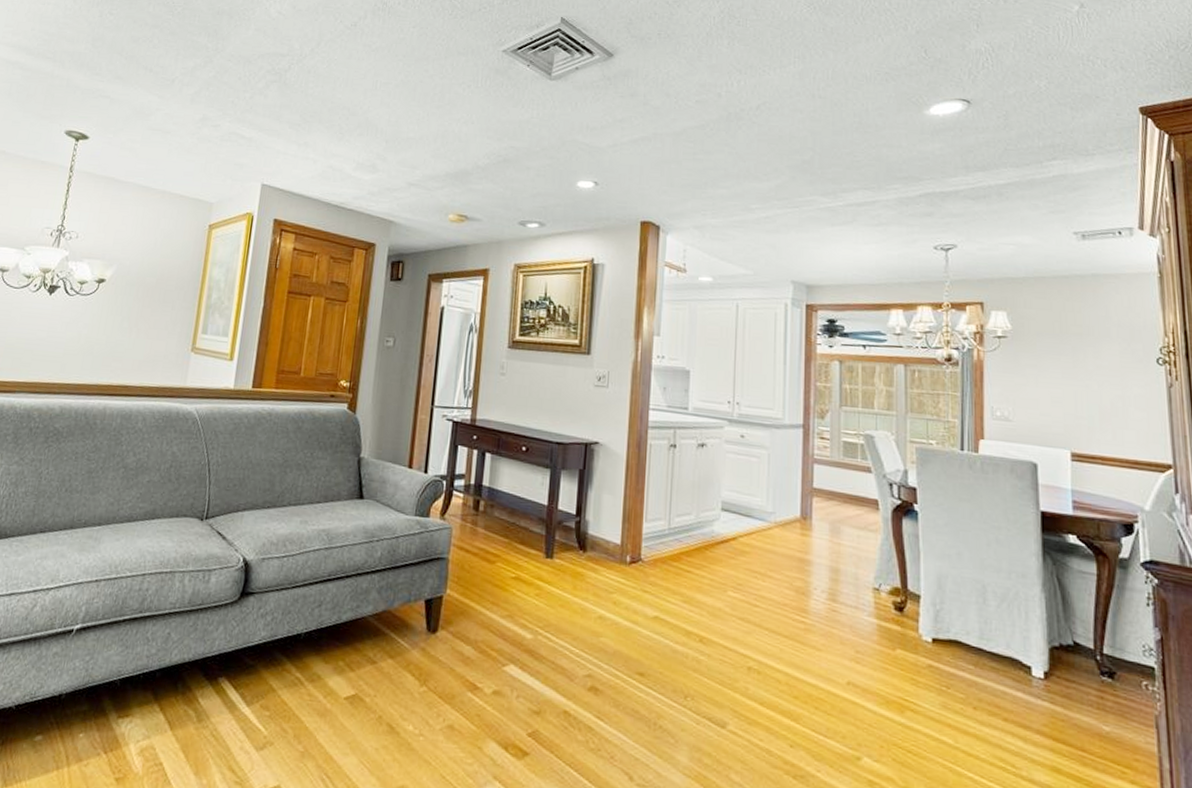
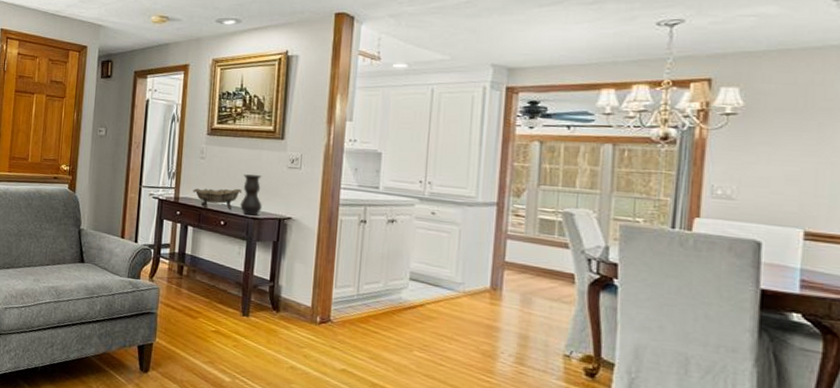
decorative bowl: none [491,409,546,433] -> present [193,188,243,210]
vase: none [544,393,567,441] -> present [240,174,262,216]

